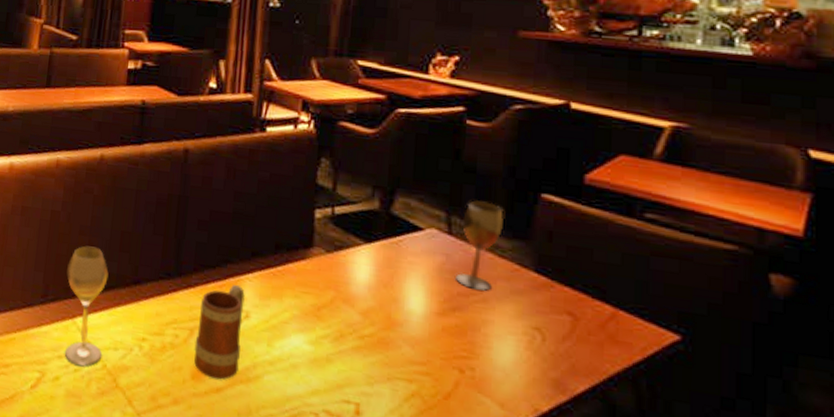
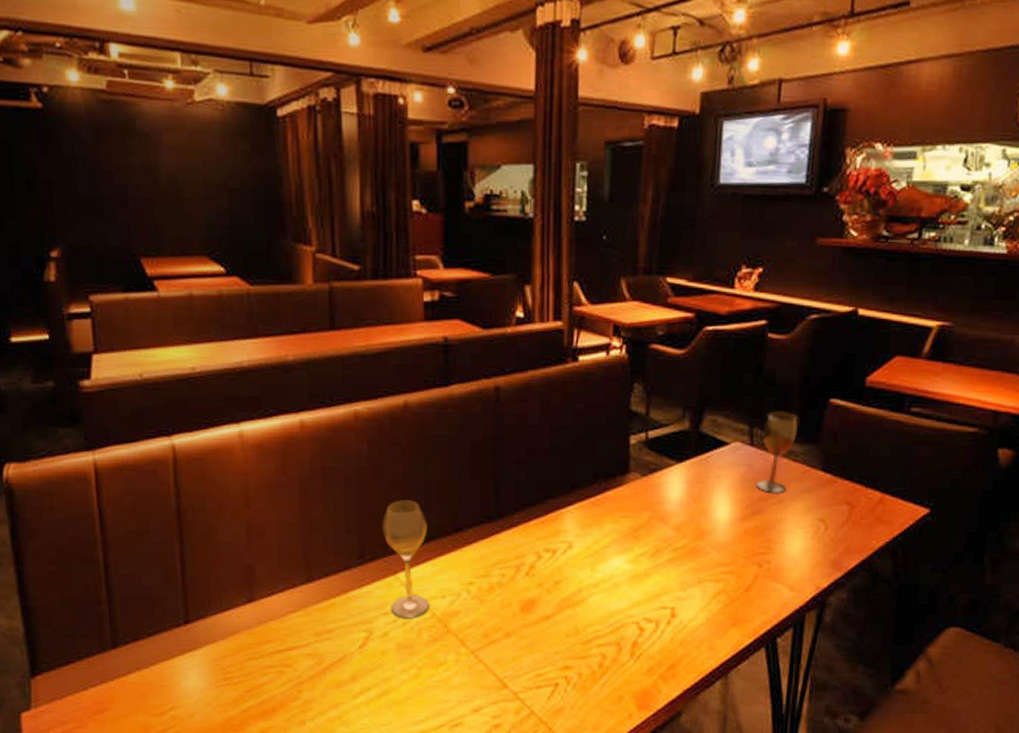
beer mug: present [194,284,245,380] -> none [521,518,567,608]

